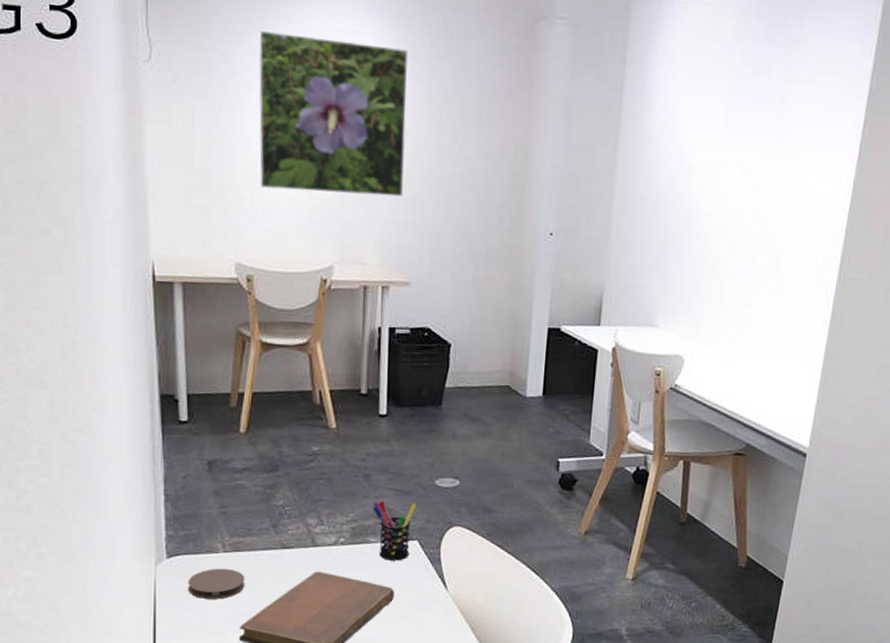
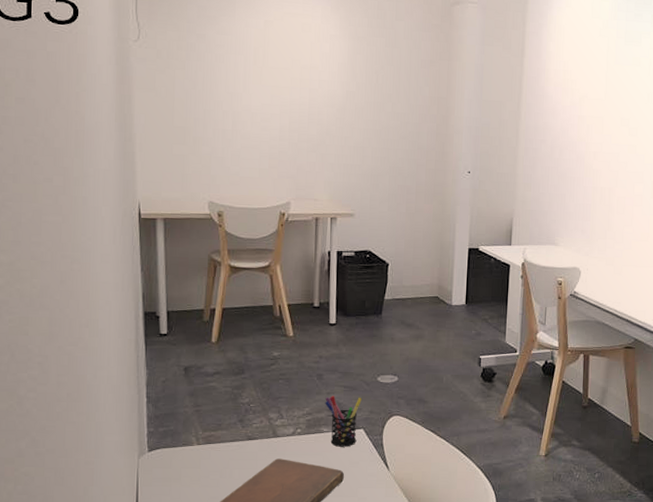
coaster: present [187,568,245,599] -> none [166,459,216,486]
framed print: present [258,31,408,197] -> none [228,16,350,145]

